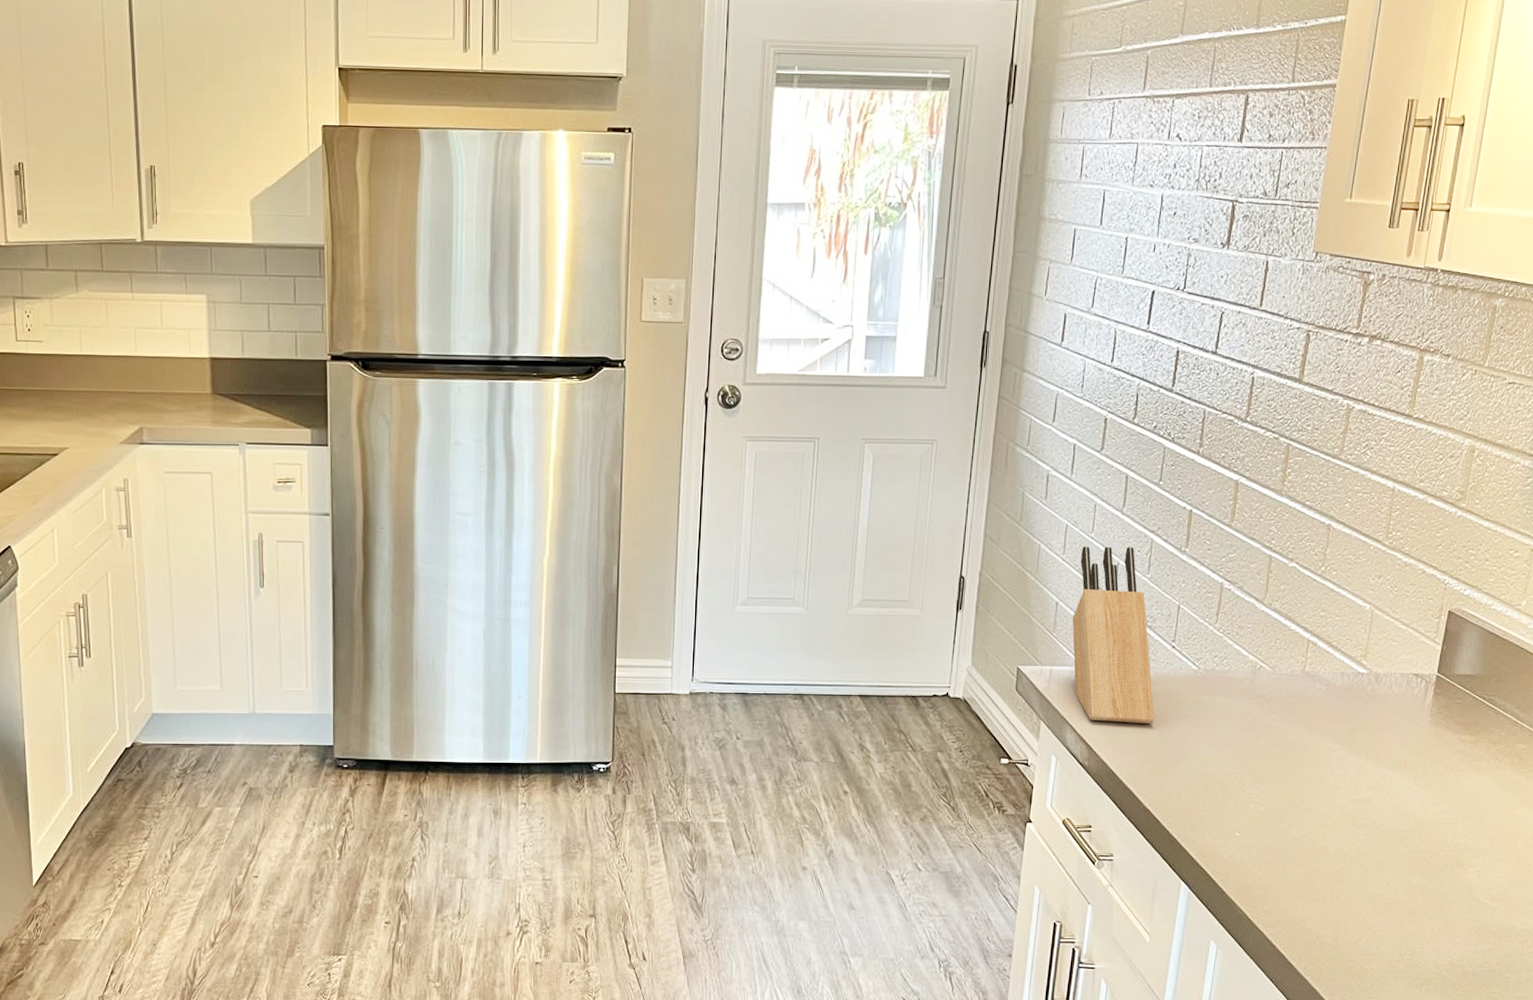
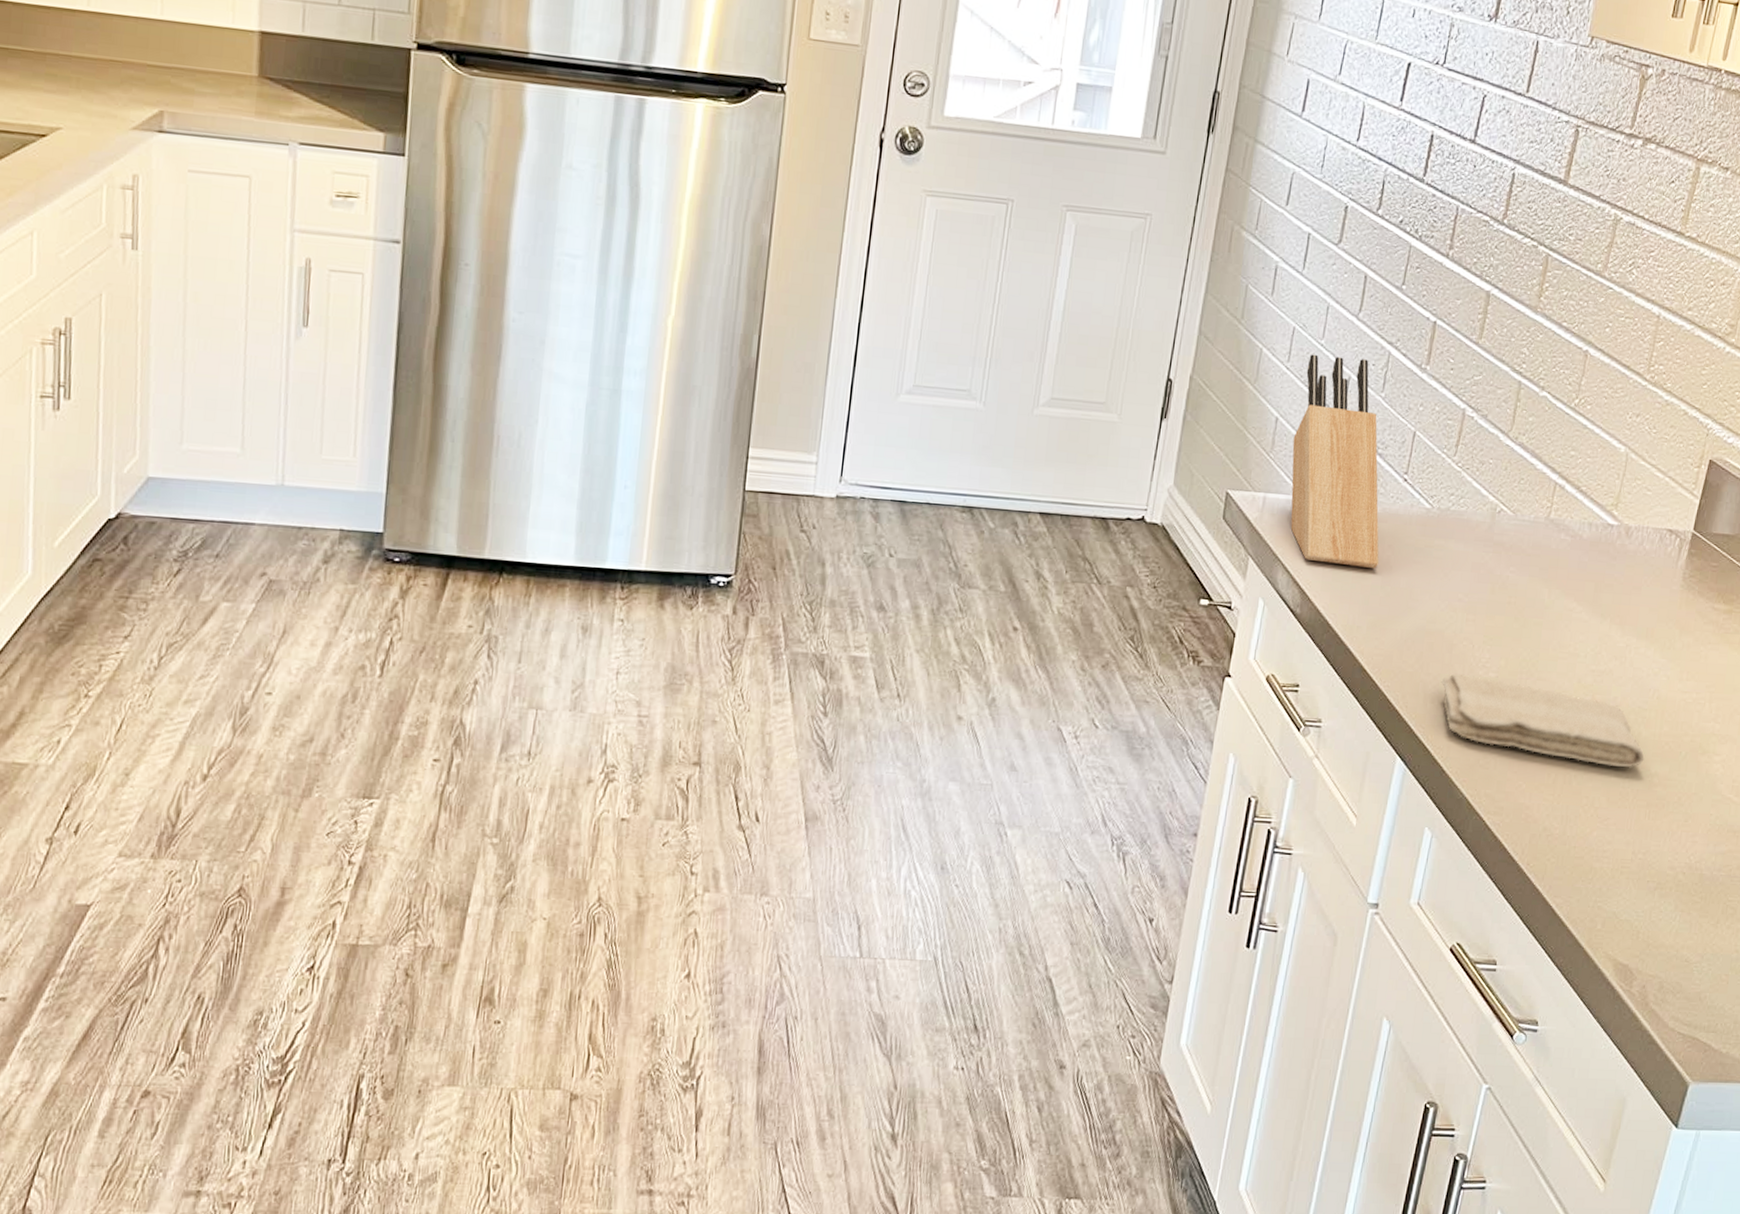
washcloth: none [1216,809,1405,882] -> present [1441,673,1644,769]

